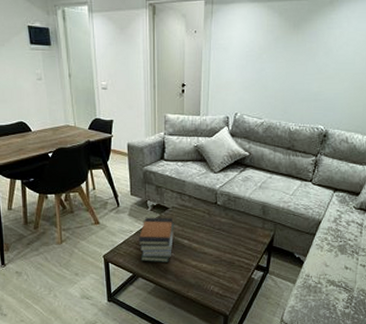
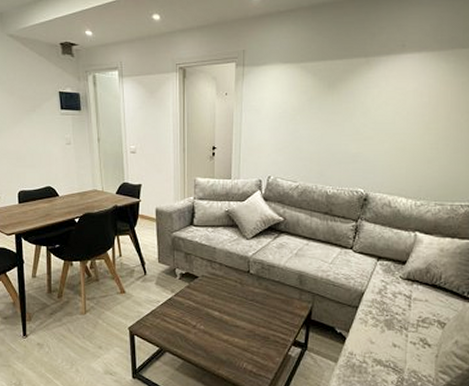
book stack: present [138,217,175,262] -> none [165,286,205,336]

